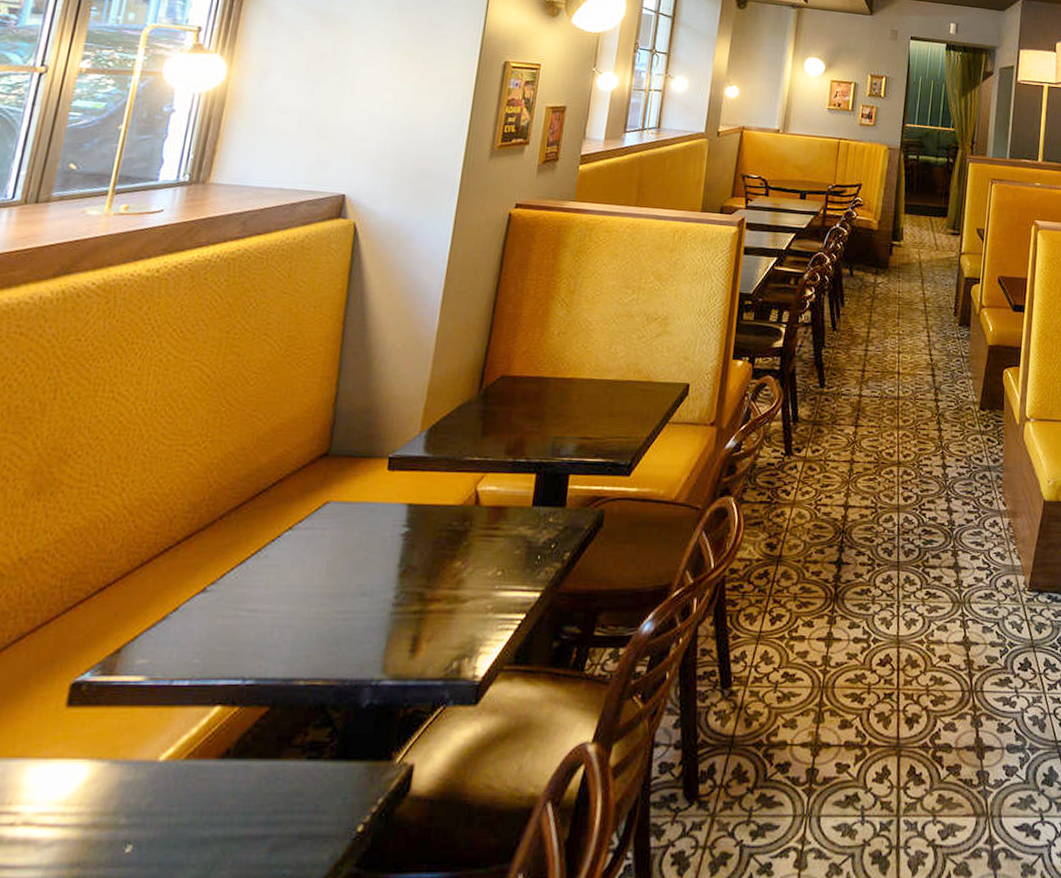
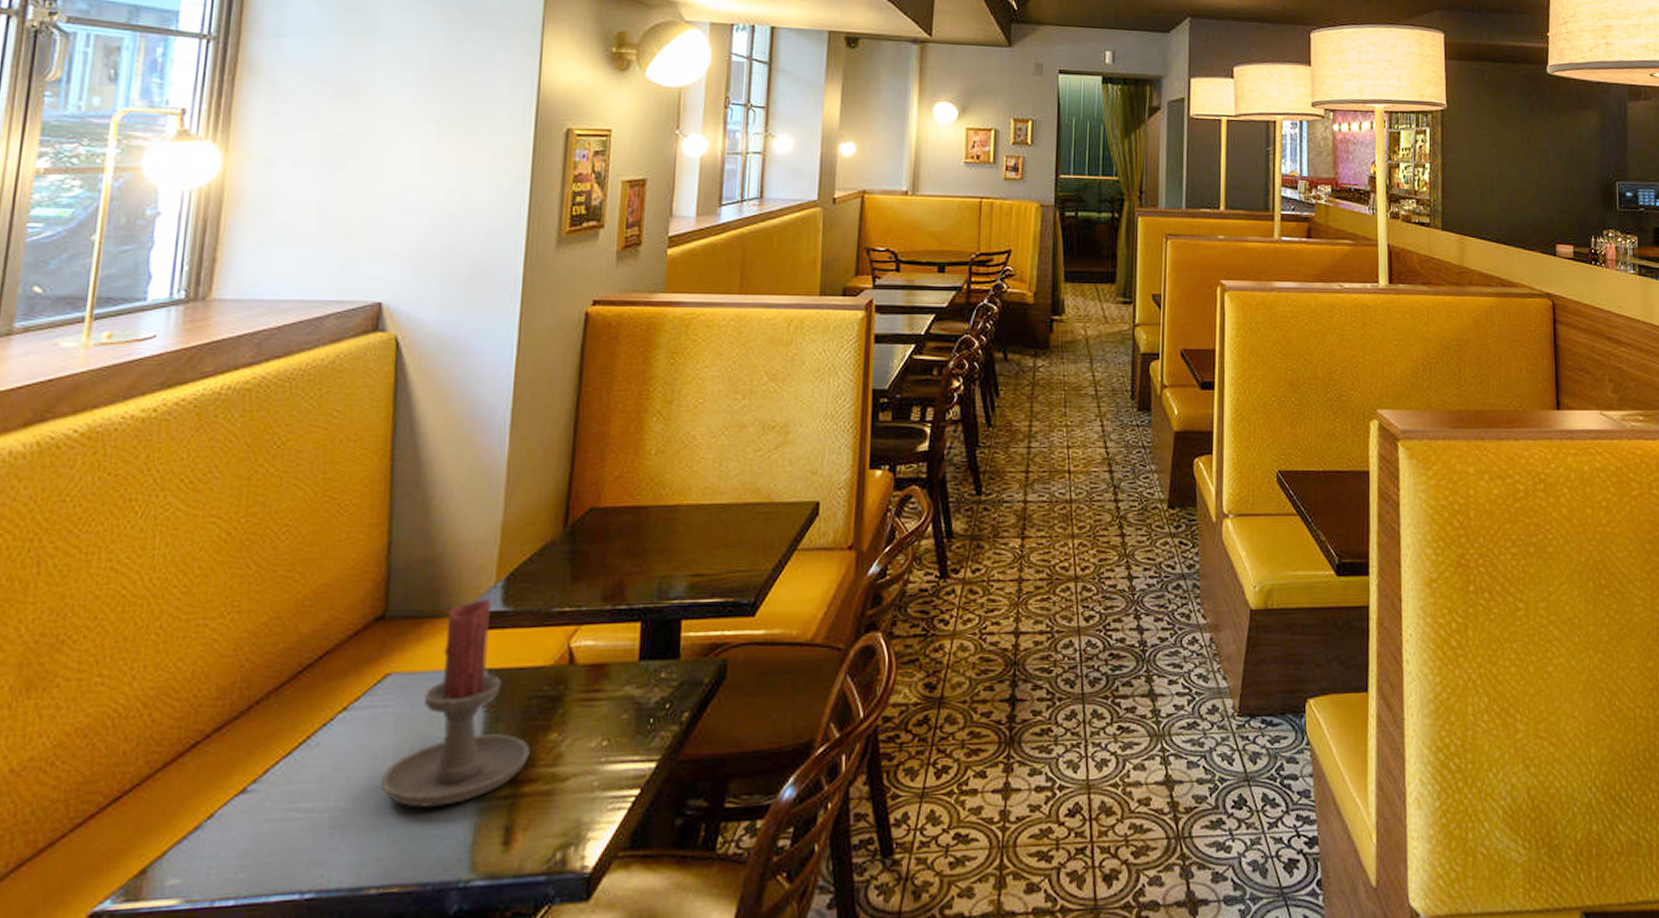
candle holder: none [315,445,438,616] -> present [381,599,530,808]

